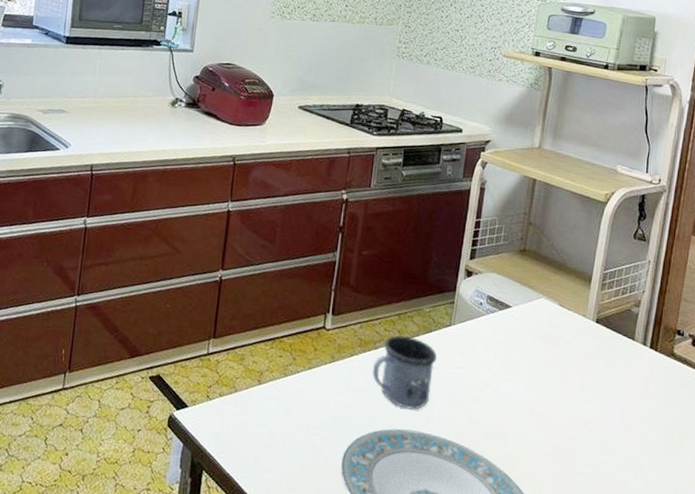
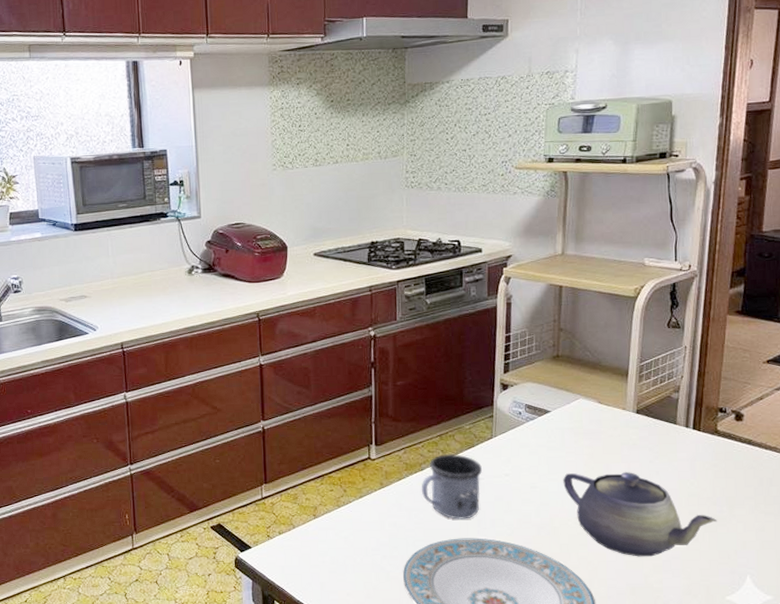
teapot: none [516,375,667,480] -> present [563,472,717,557]

